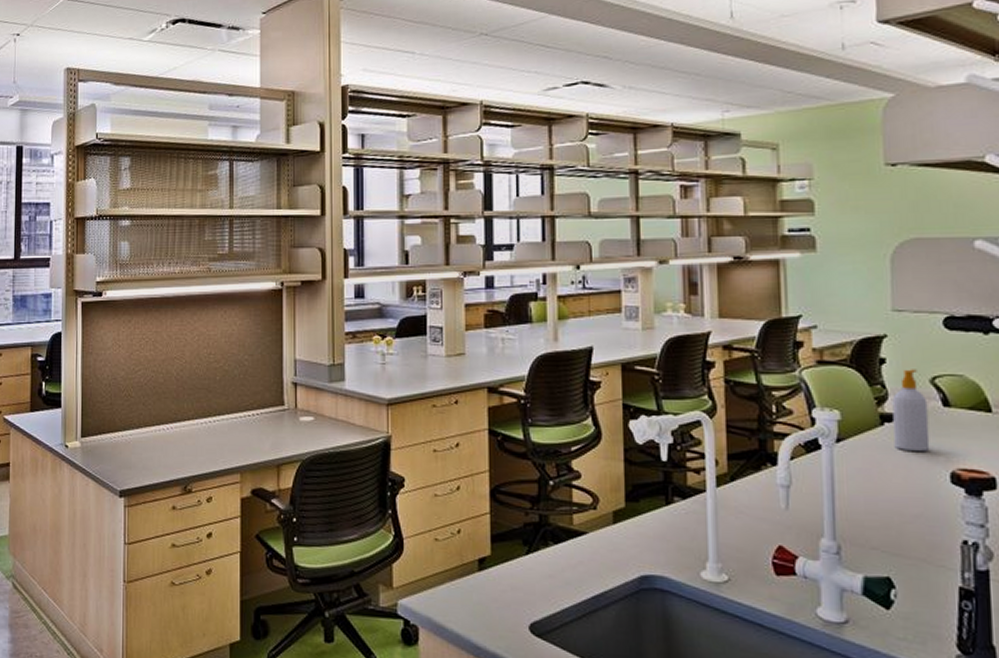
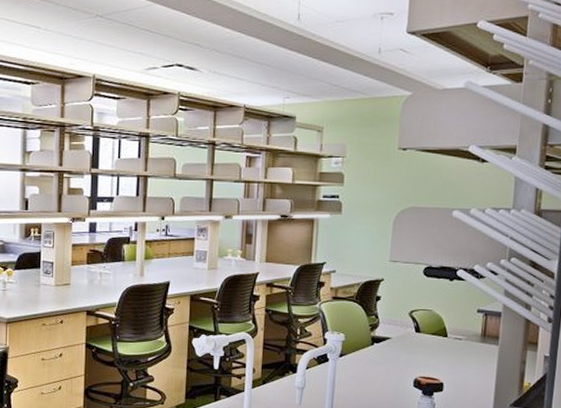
soap bottle: present [892,369,930,452] -> none [379,304,406,365]

